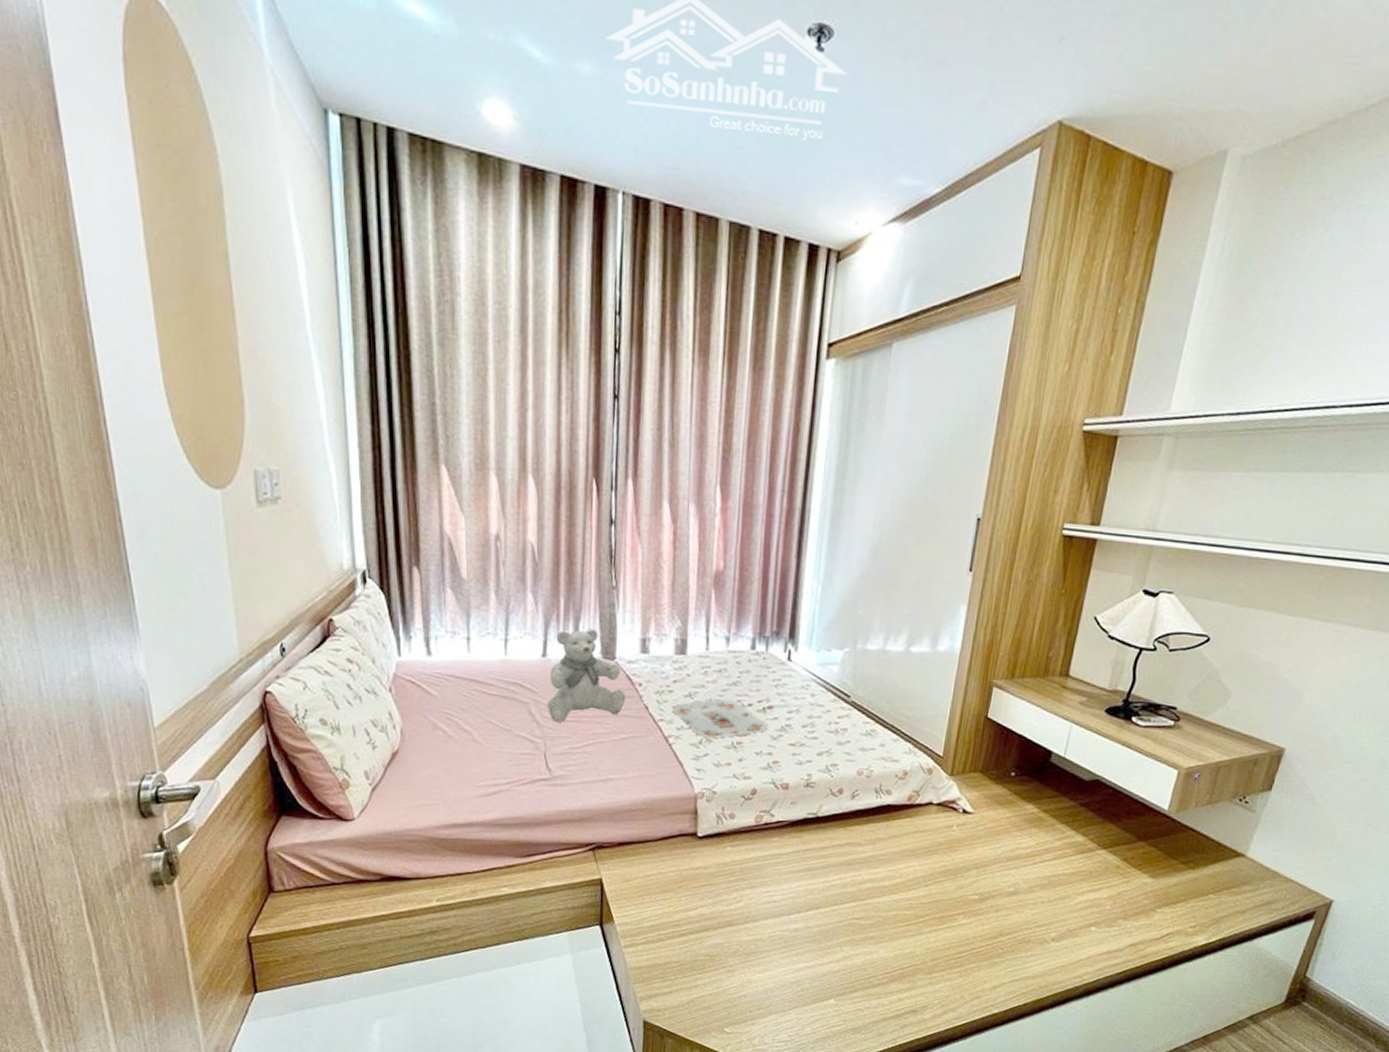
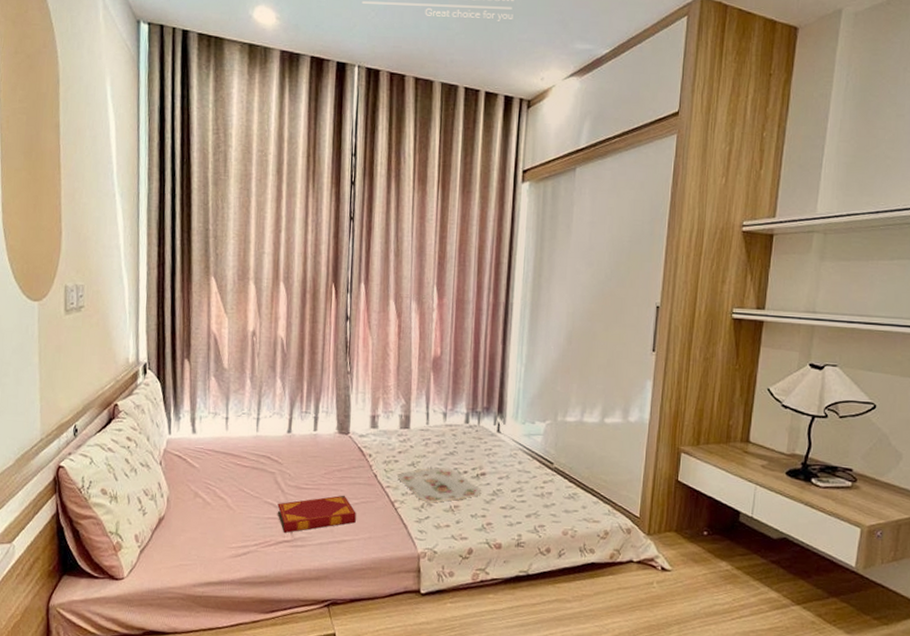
hardback book: none [532,728,624,770] -> present [277,495,356,533]
teddy bear: present [546,628,626,722] -> none [290,408,358,490]

